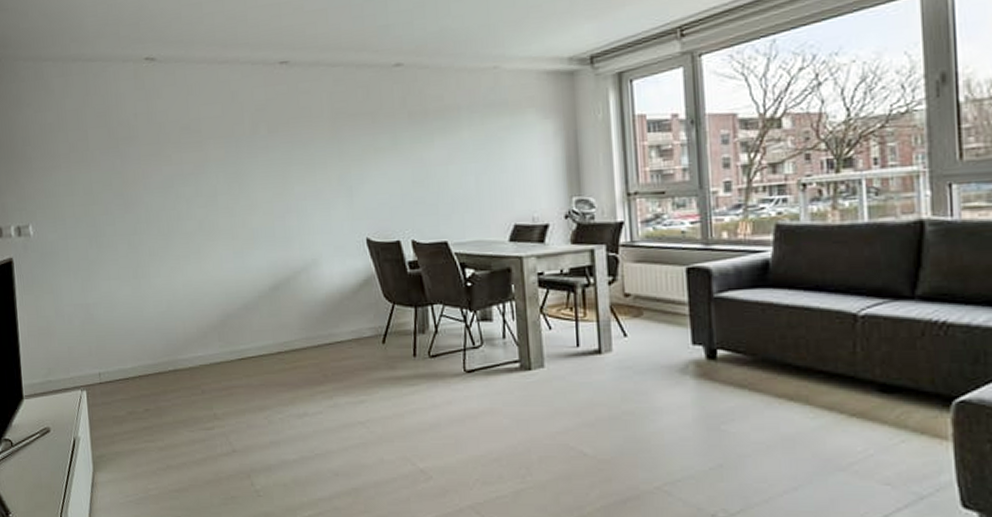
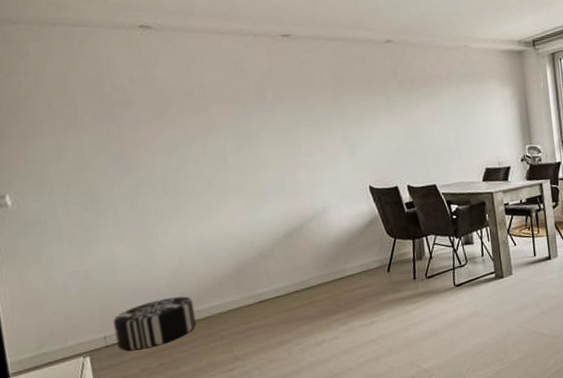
pouf: none [107,342,180,392] -> present [113,296,197,351]

